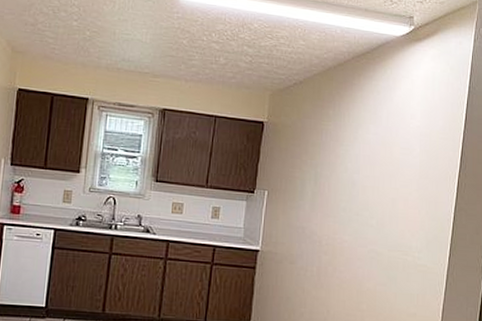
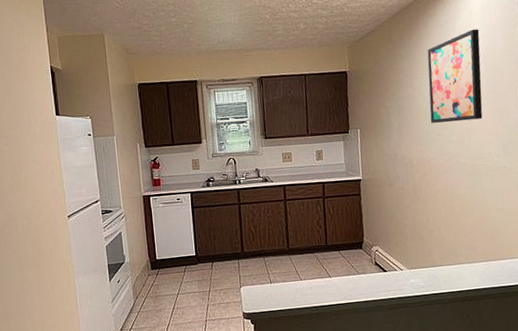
wall art: none [350,102,419,205] -> present [427,29,483,123]

